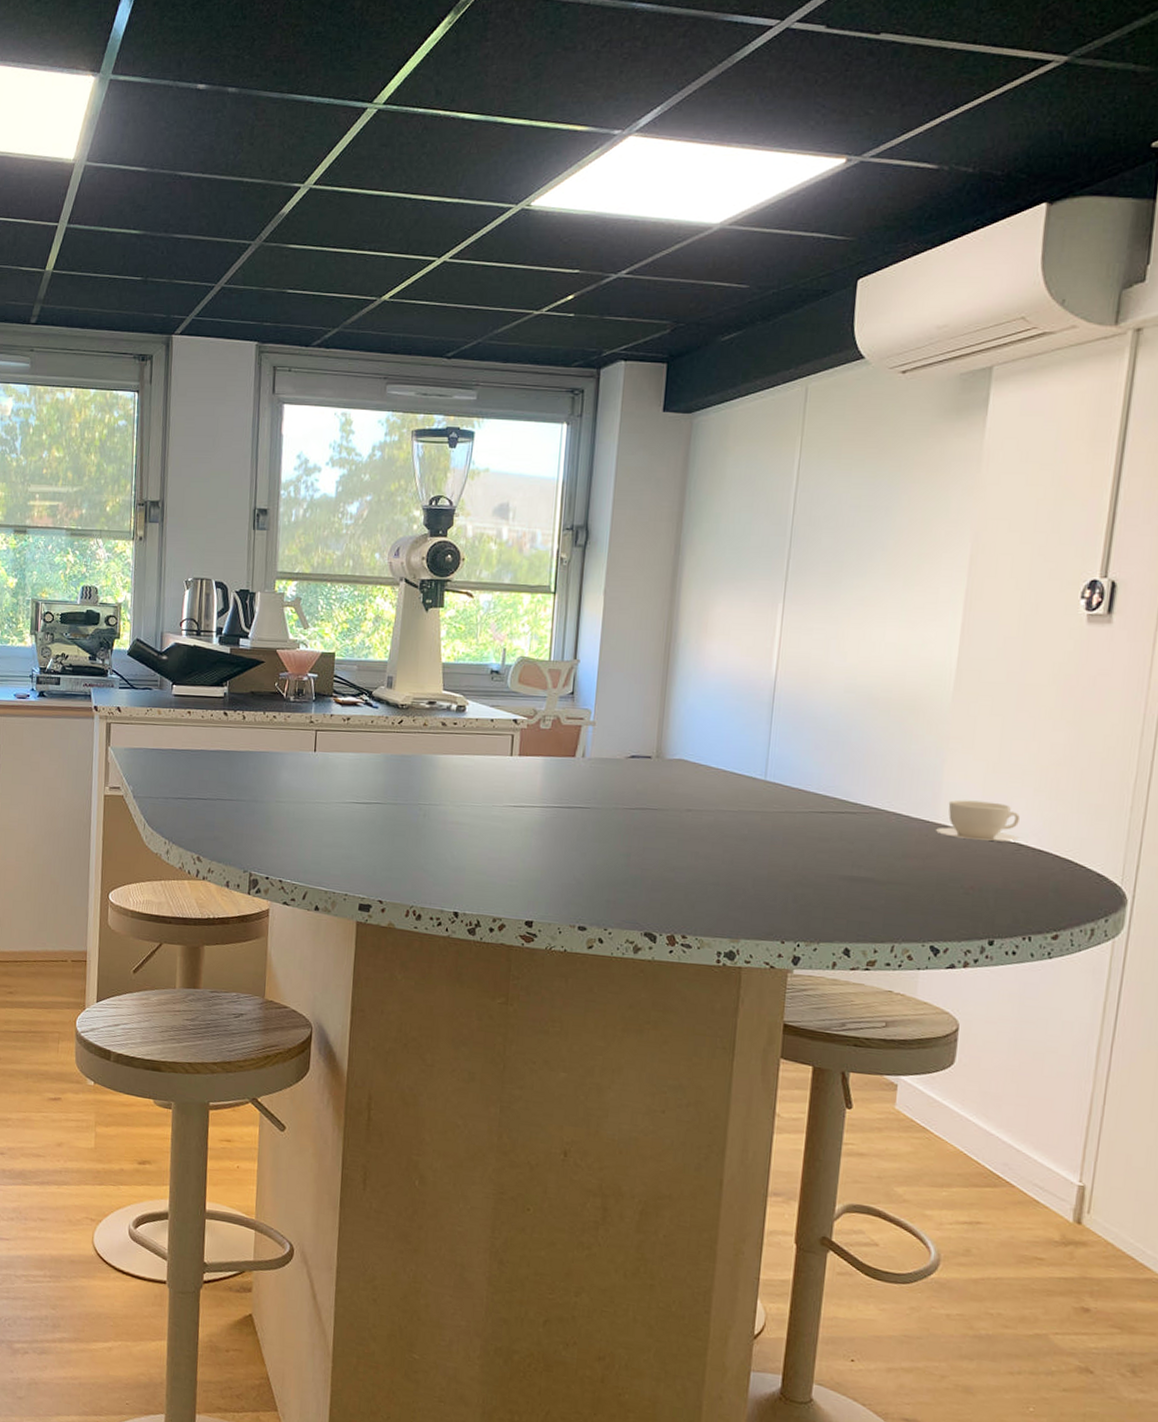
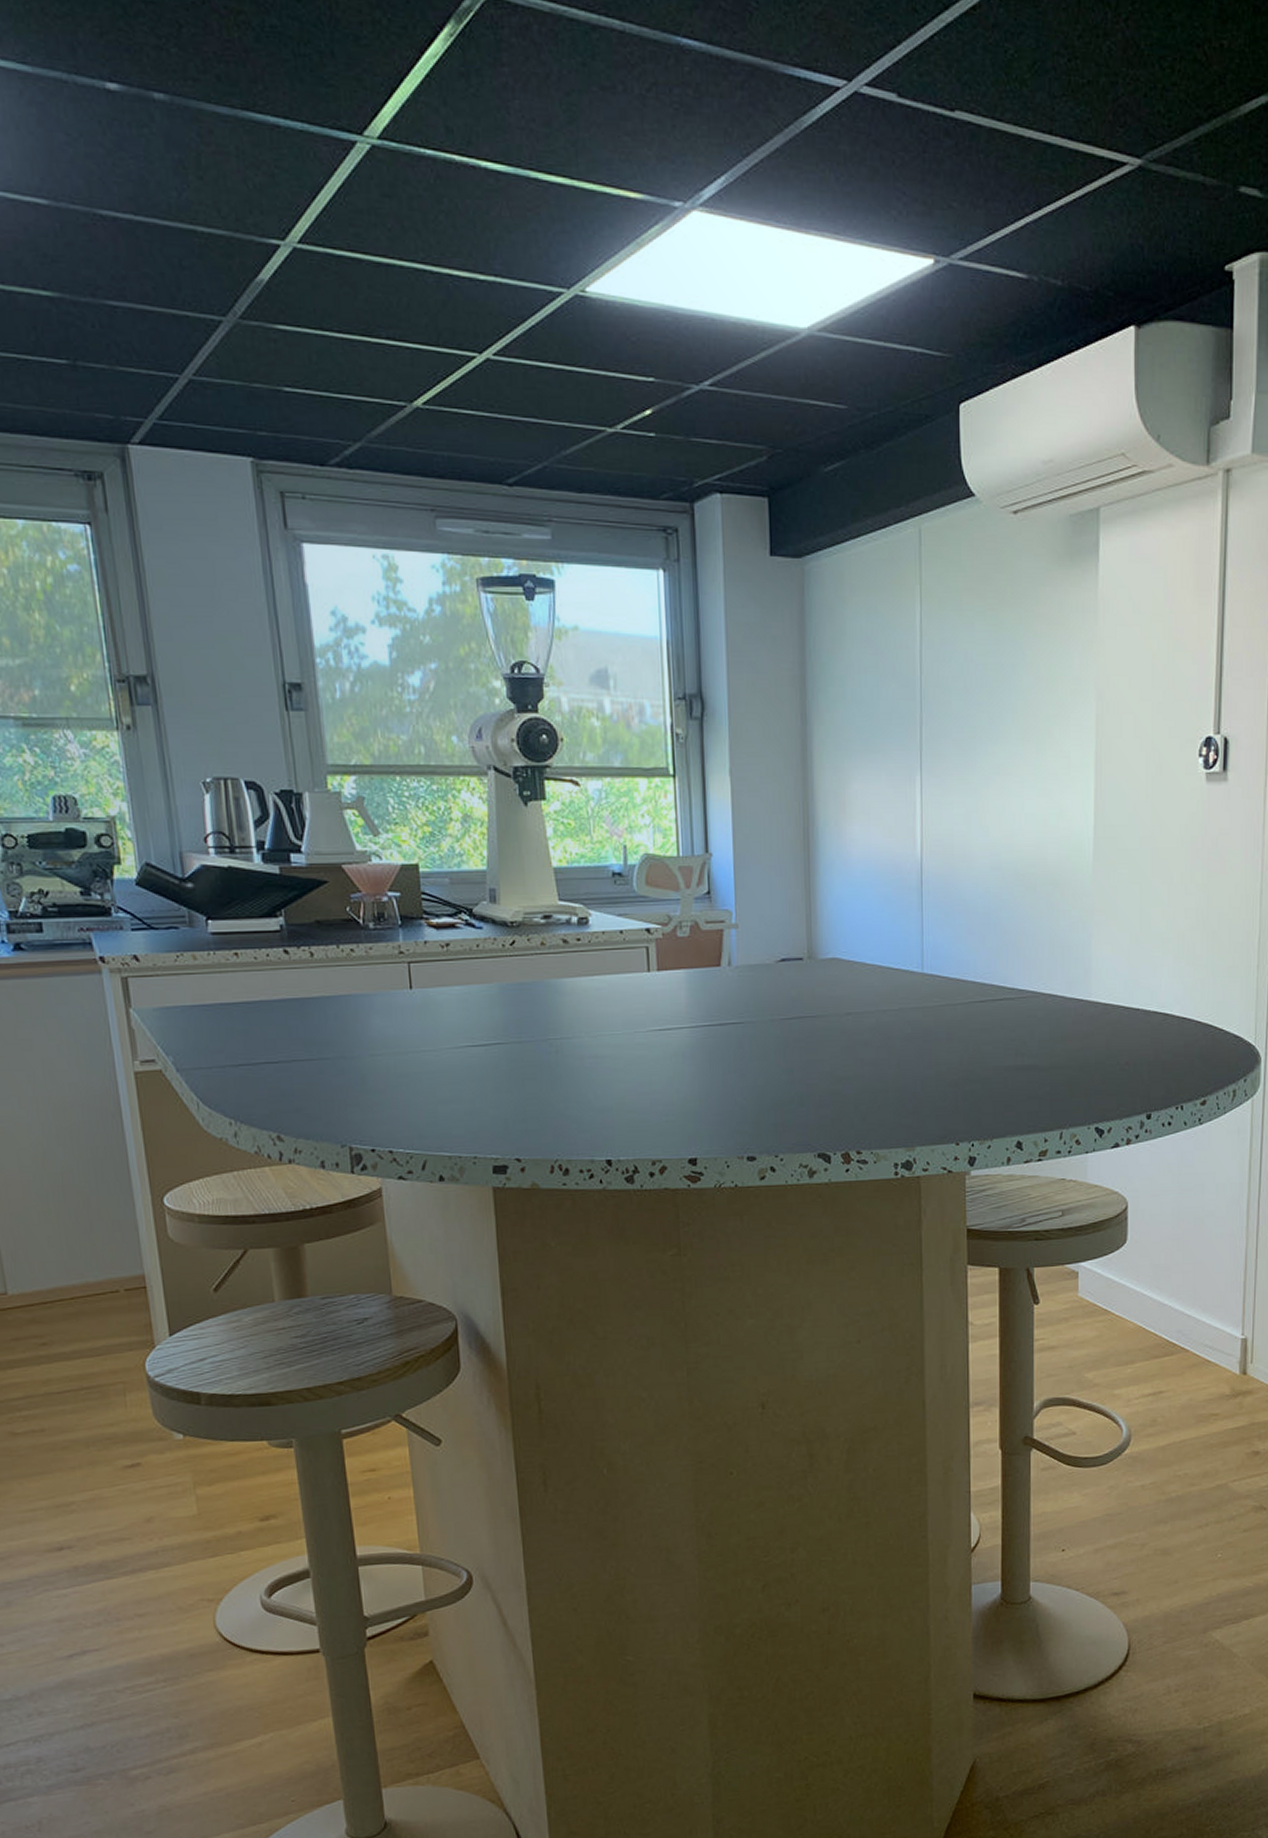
teacup: present [935,799,1020,842] -> none [1089,973,1164,1014]

